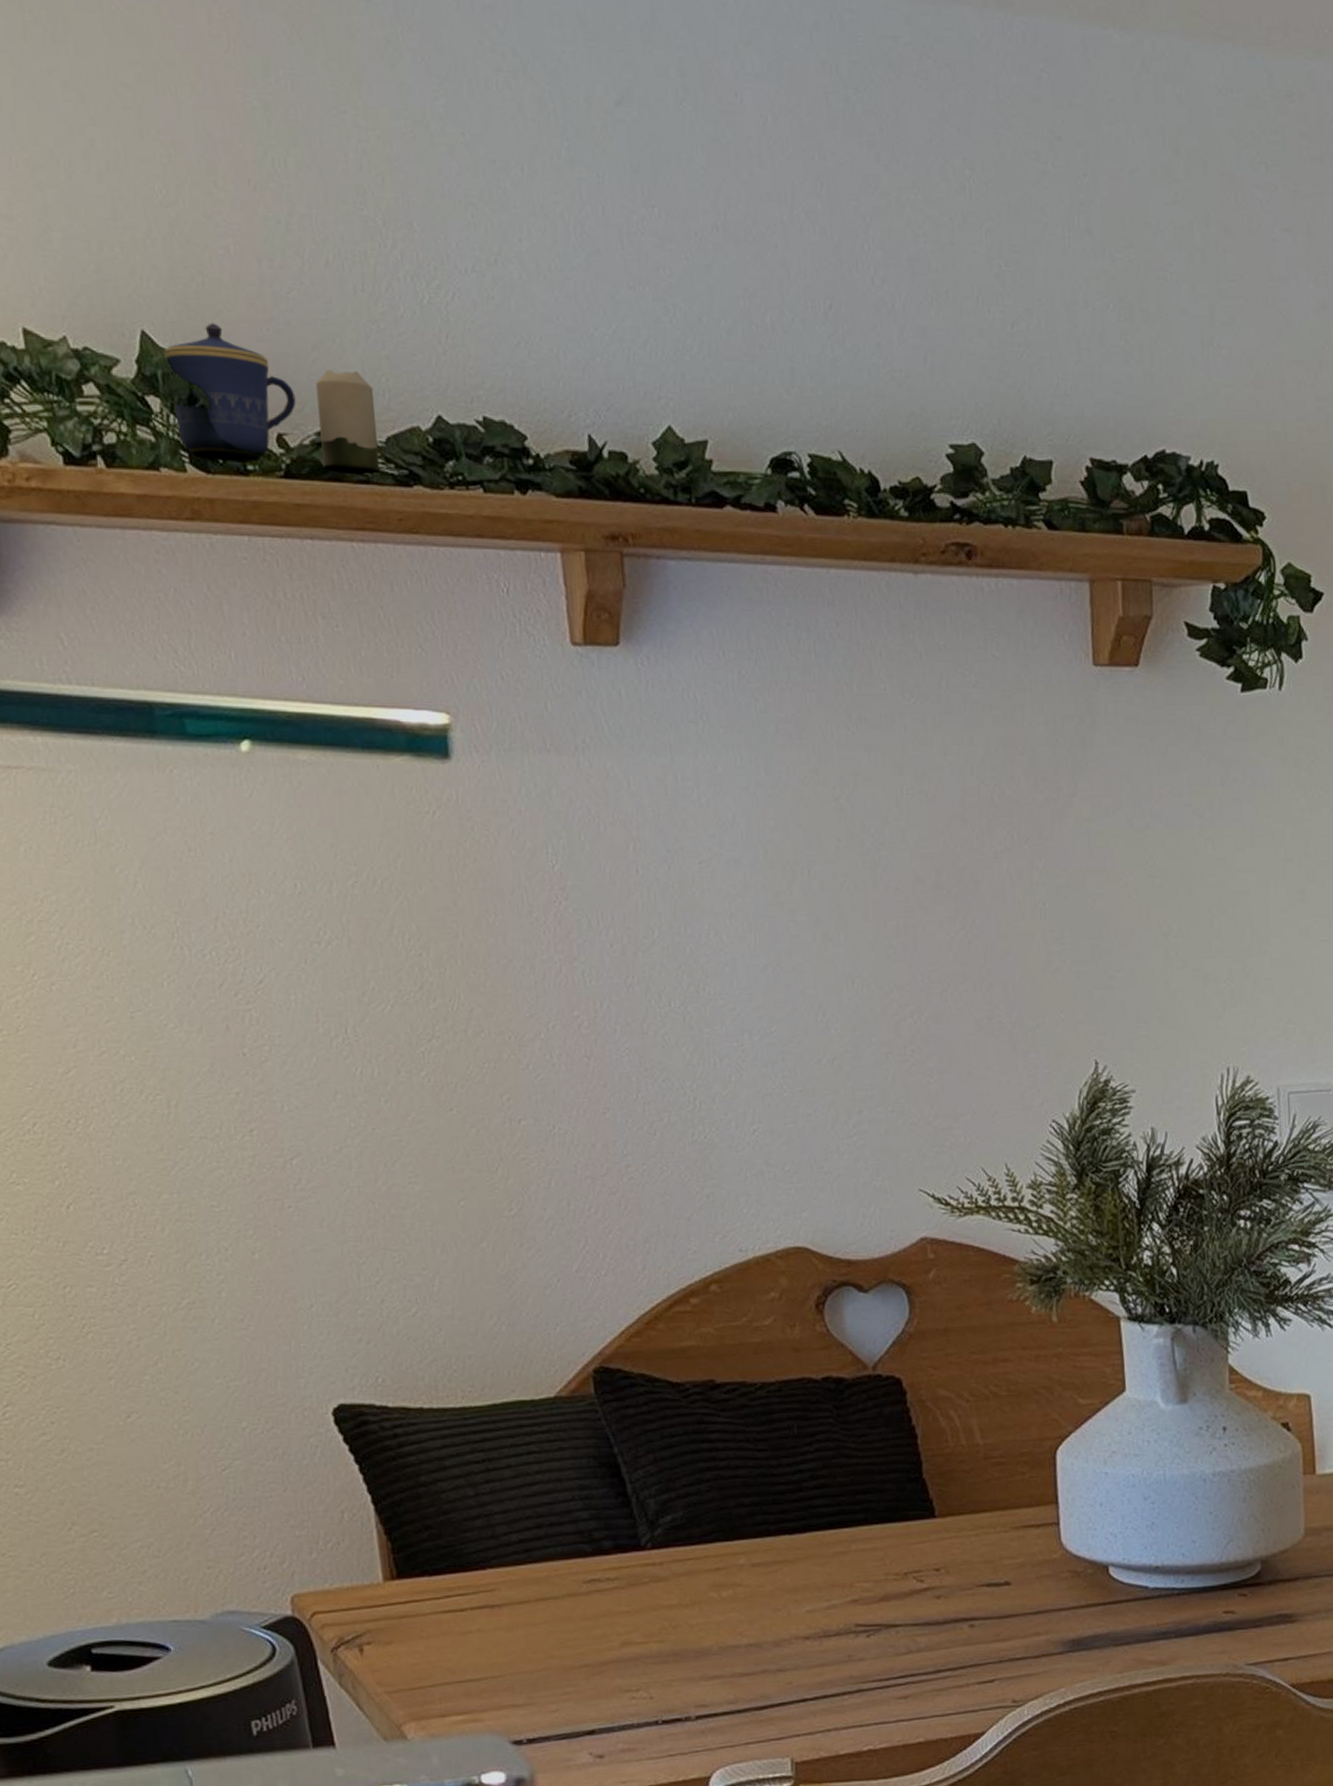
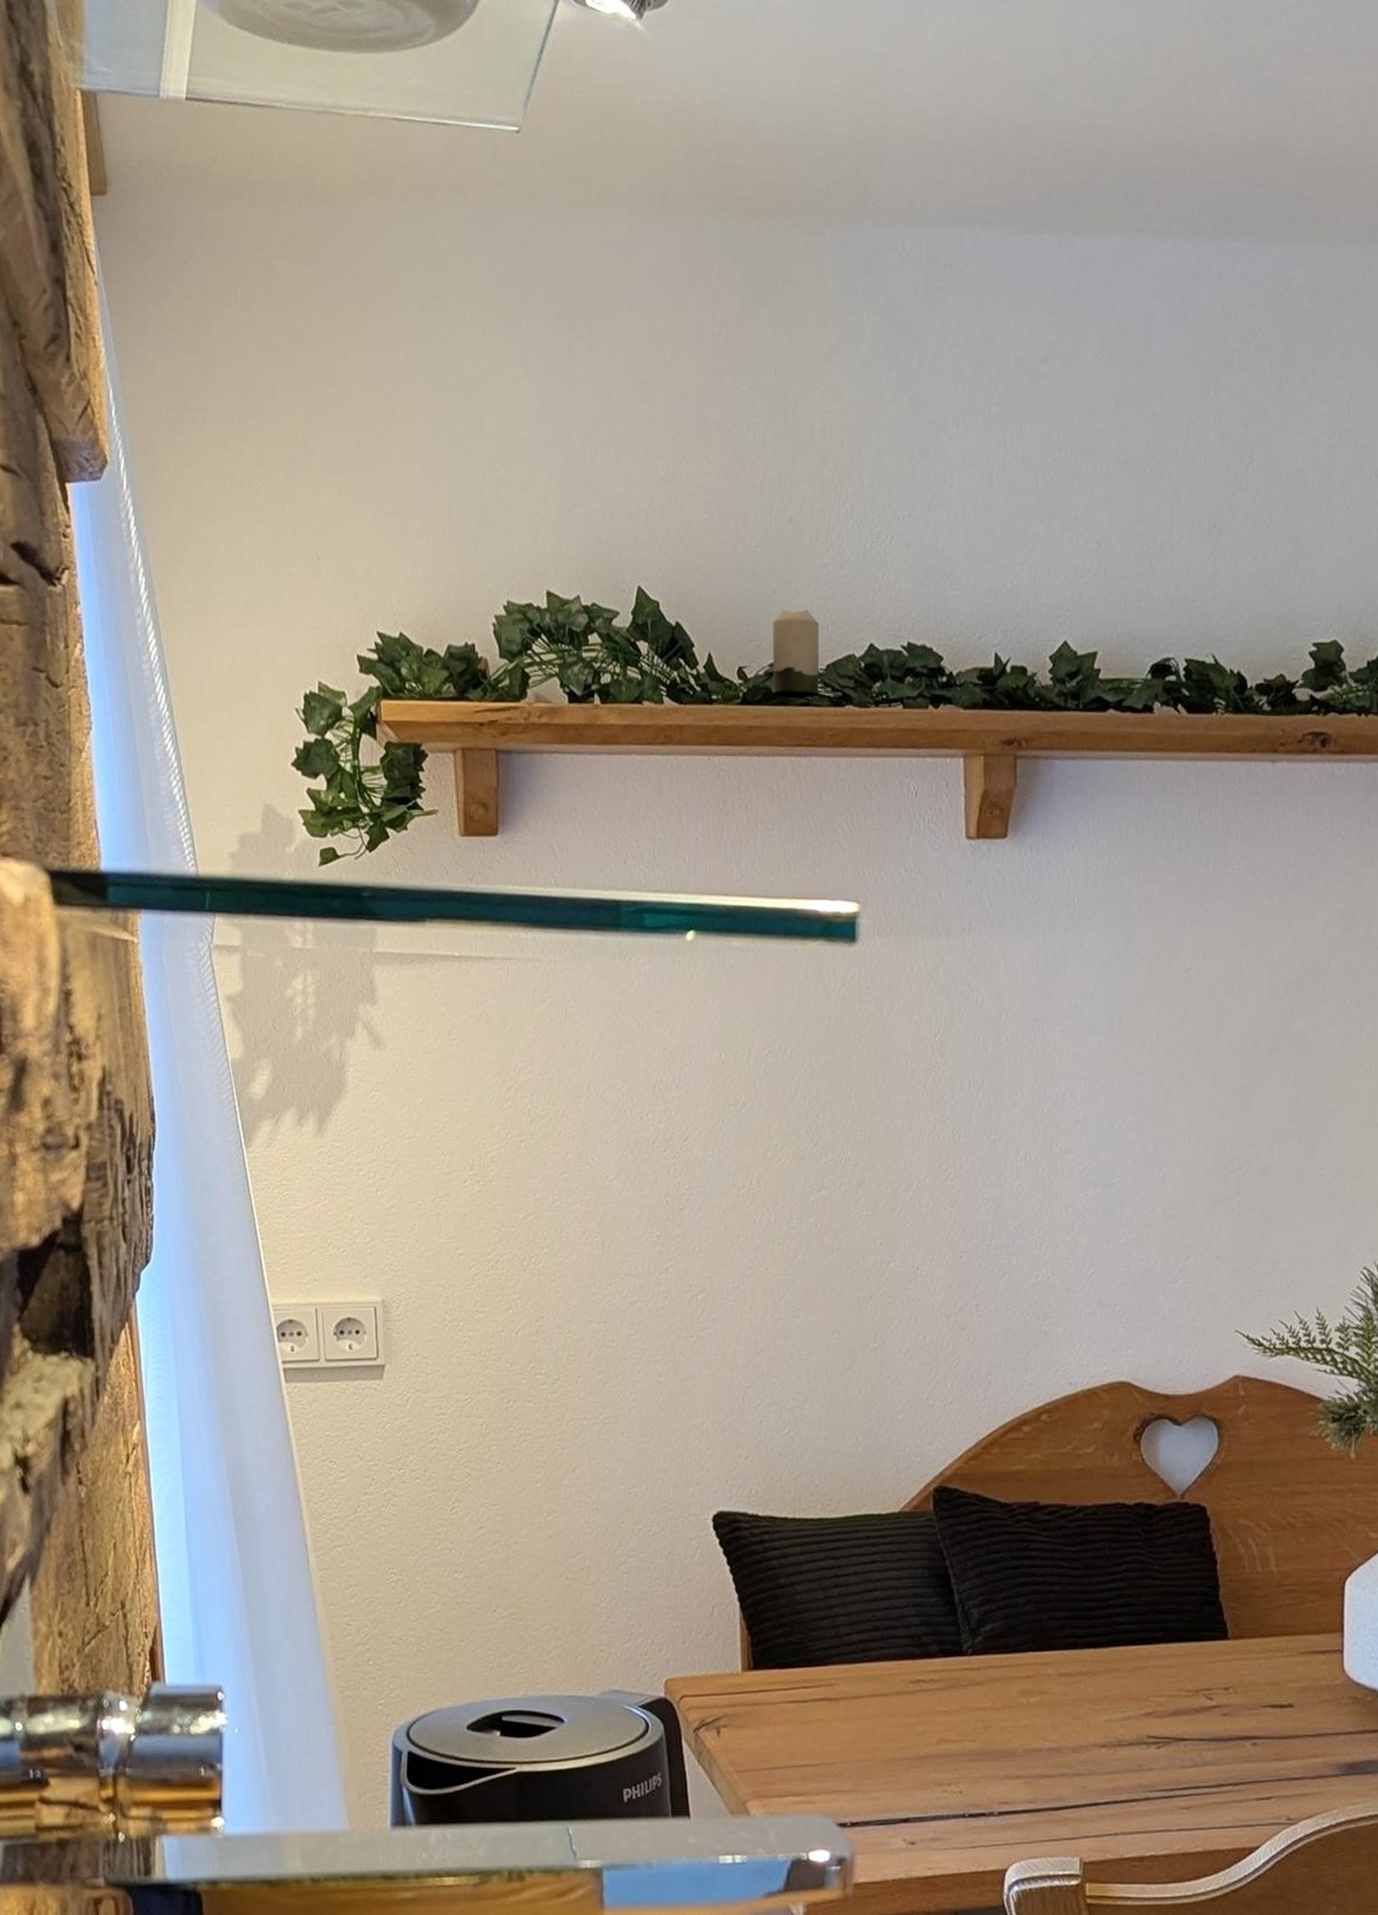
decorative jar: present [163,323,296,463] -> none [654,576,756,694]

